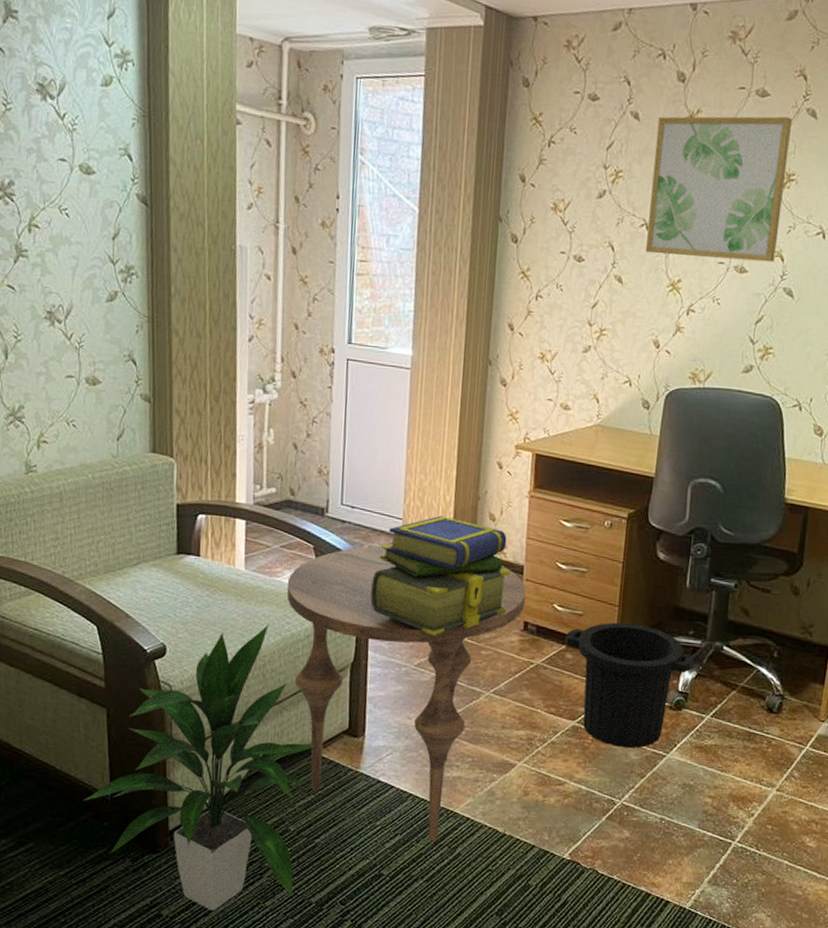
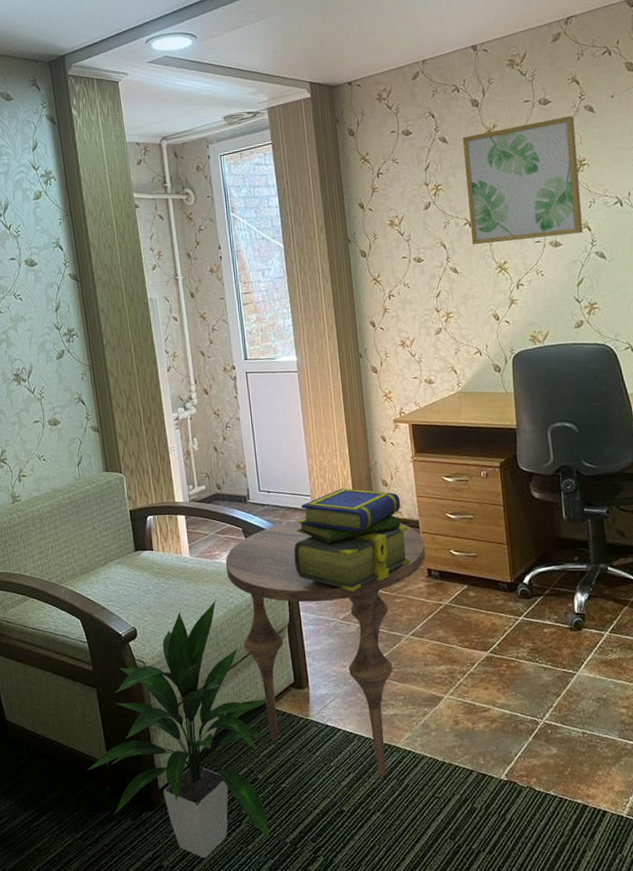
trash can: present [565,622,693,749] -> none [465,557,584,671]

